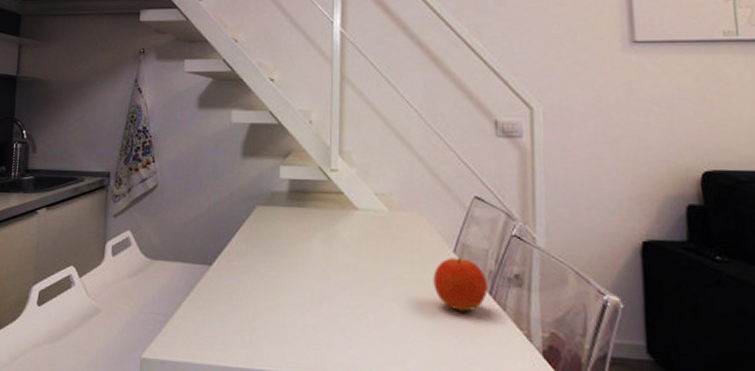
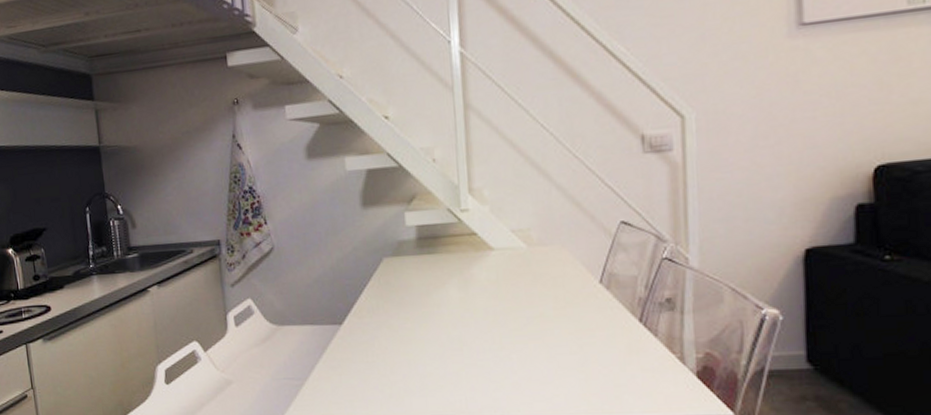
fruit: present [433,257,489,312] -> none [578,288,639,342]

